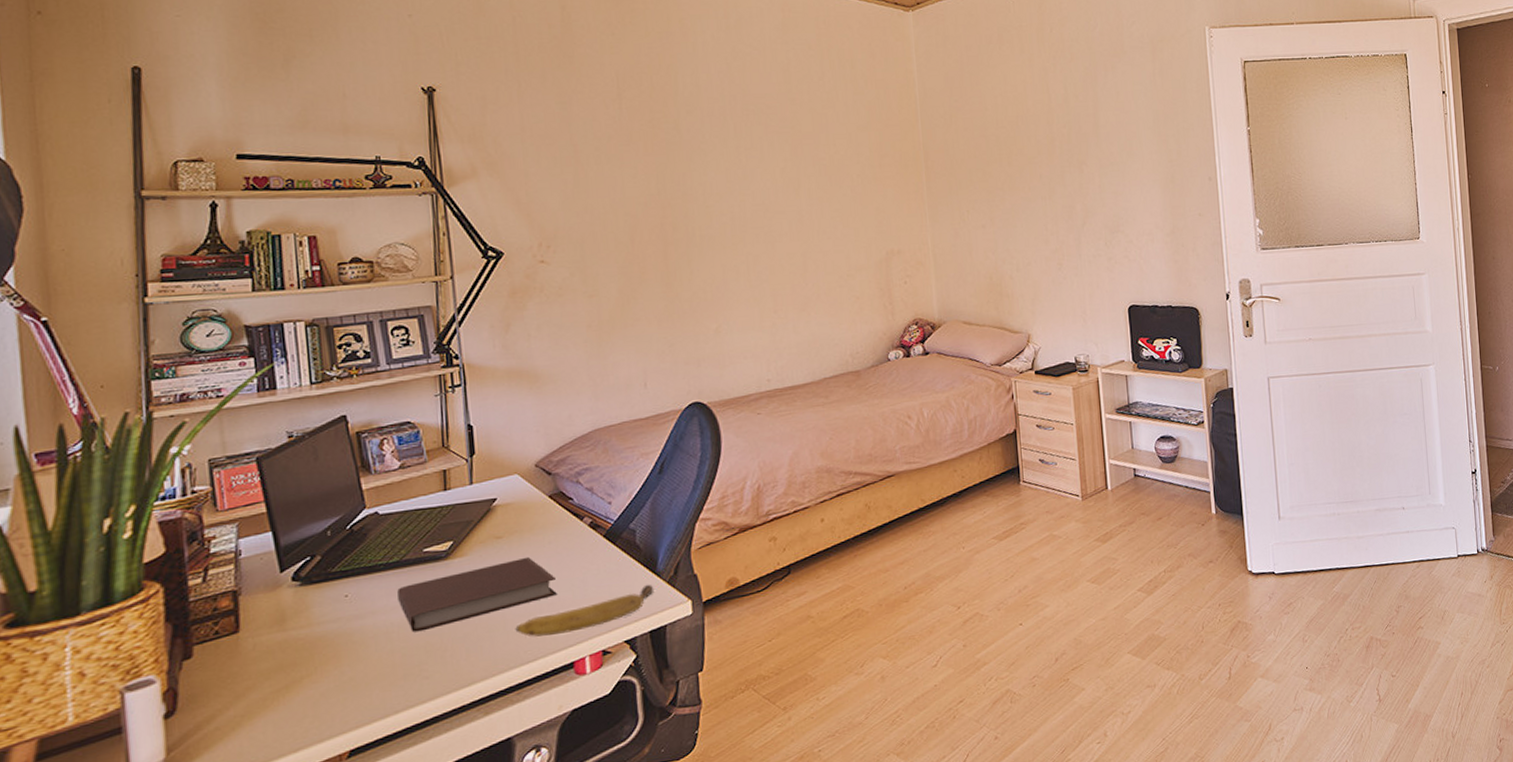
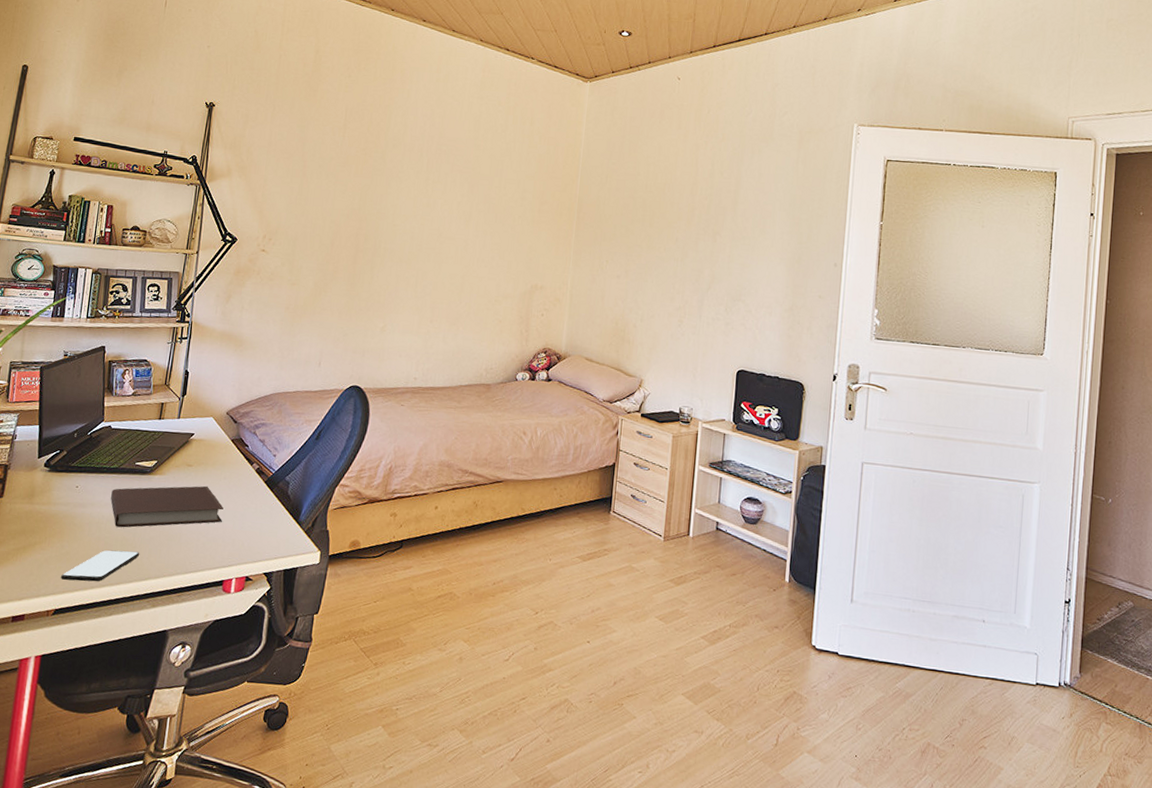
smartphone: none [349,655,453,713] -> present [61,550,139,582]
fruit: present [515,584,654,637] -> none [186,529,294,556]

